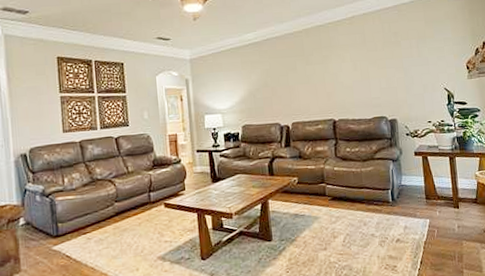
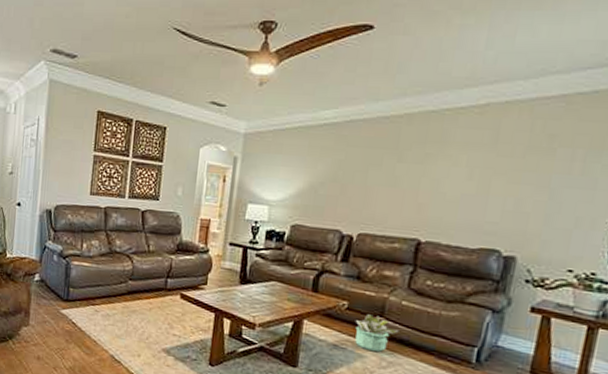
decorative plant: none [305,183,338,212] -> present [355,314,399,352]

